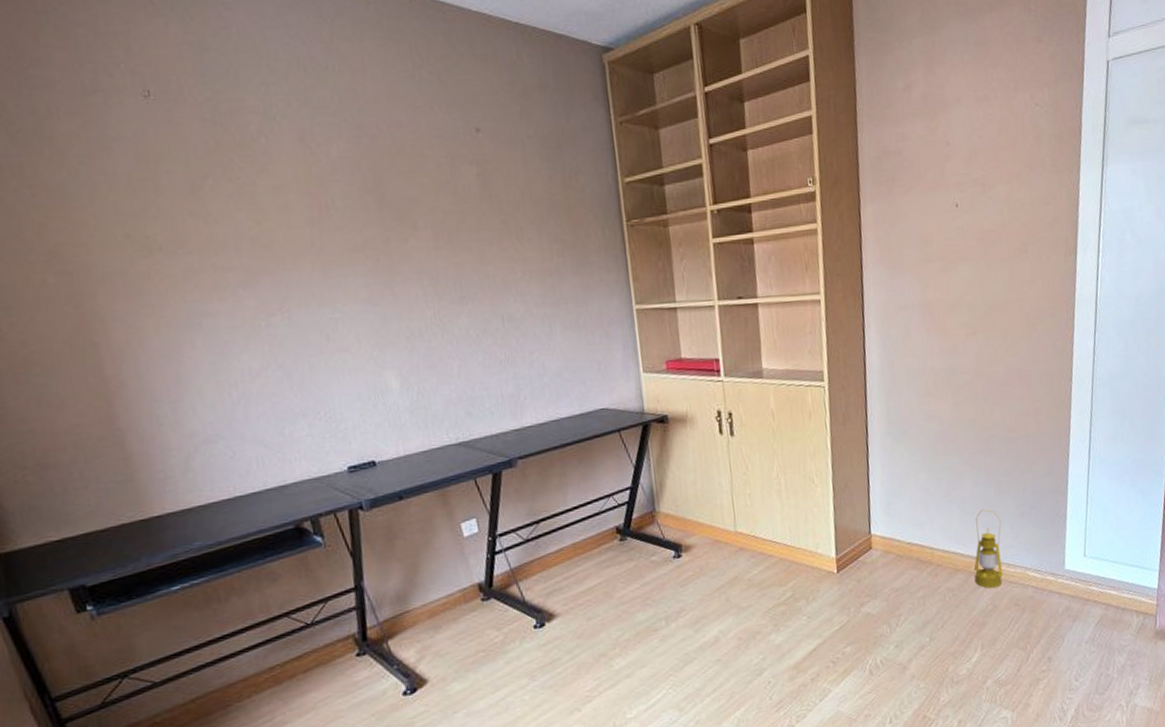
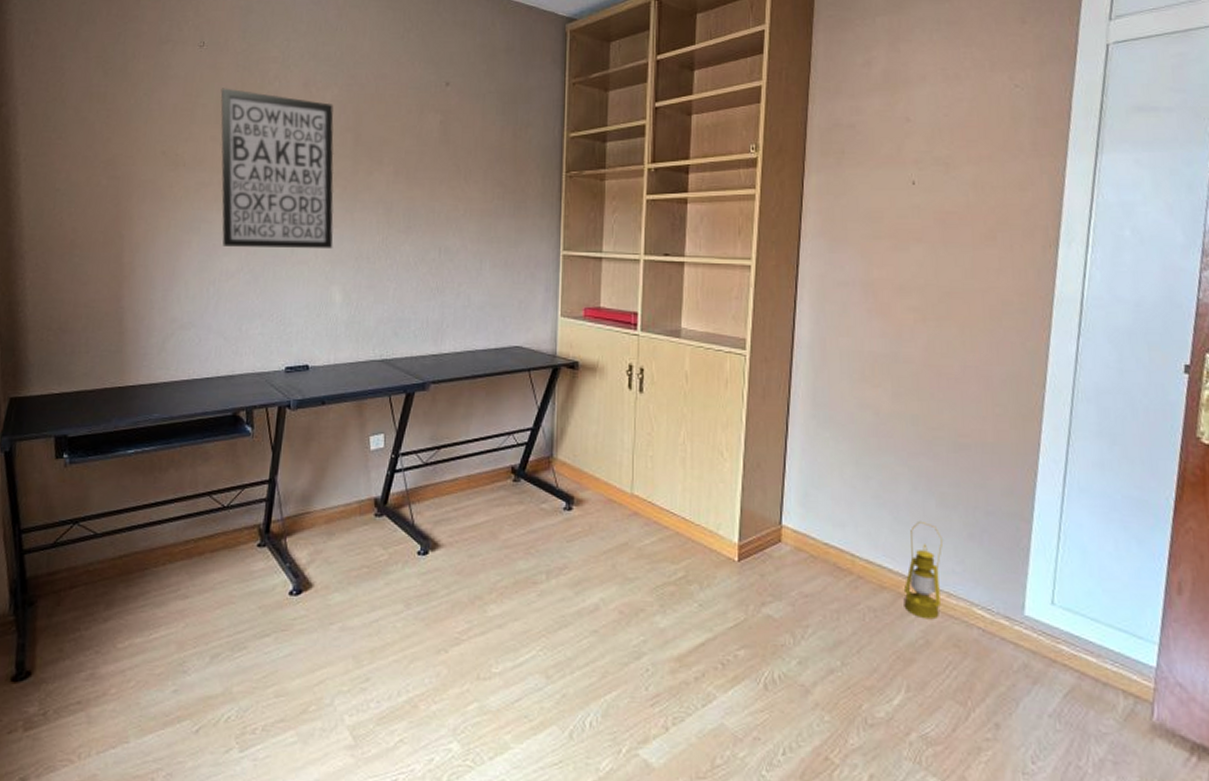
wall art: none [188,149,377,342] -> present [220,88,334,248]

